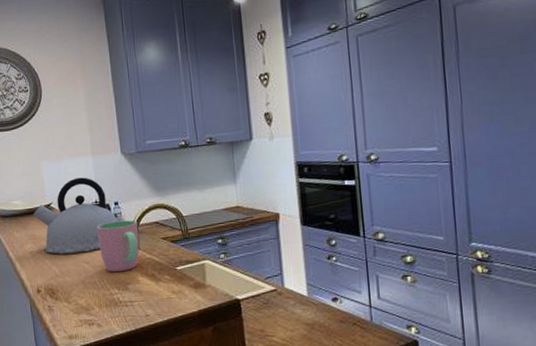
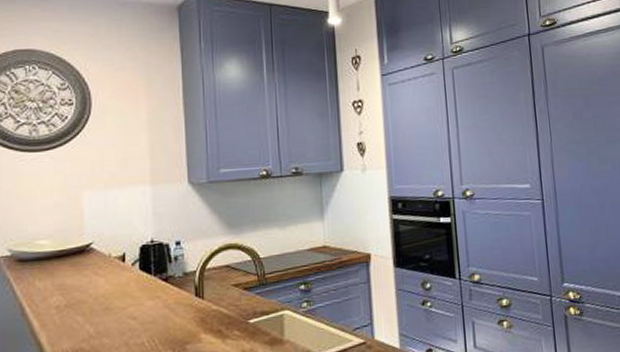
kettle: present [33,177,118,255] -> none [65,211,178,309]
cup: present [97,220,140,273] -> none [150,263,205,330]

